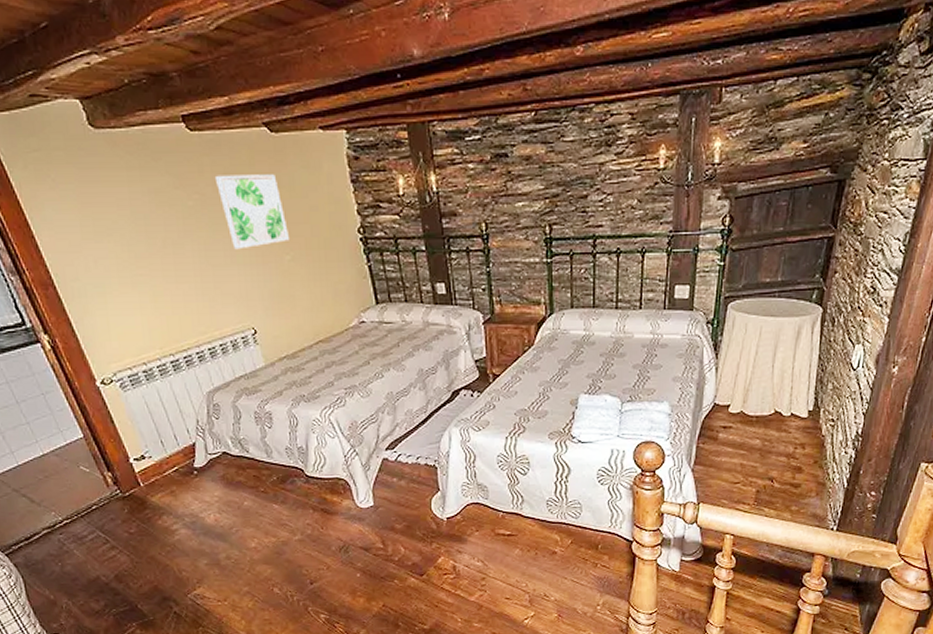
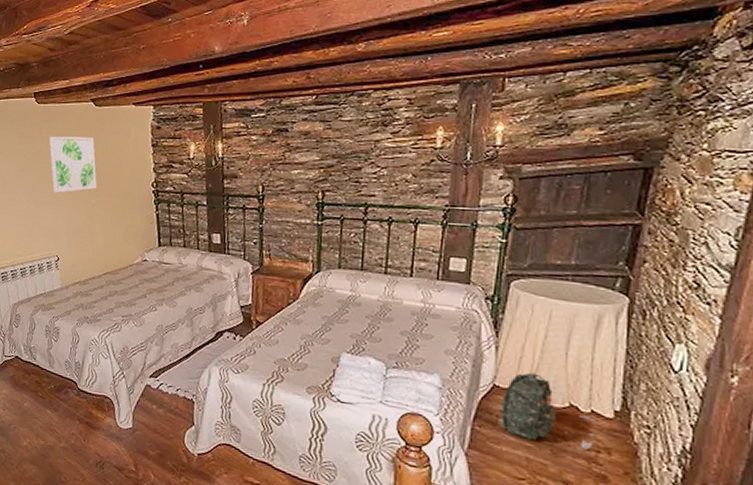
backpack: none [720,388,795,448] -> present [501,372,596,450]

